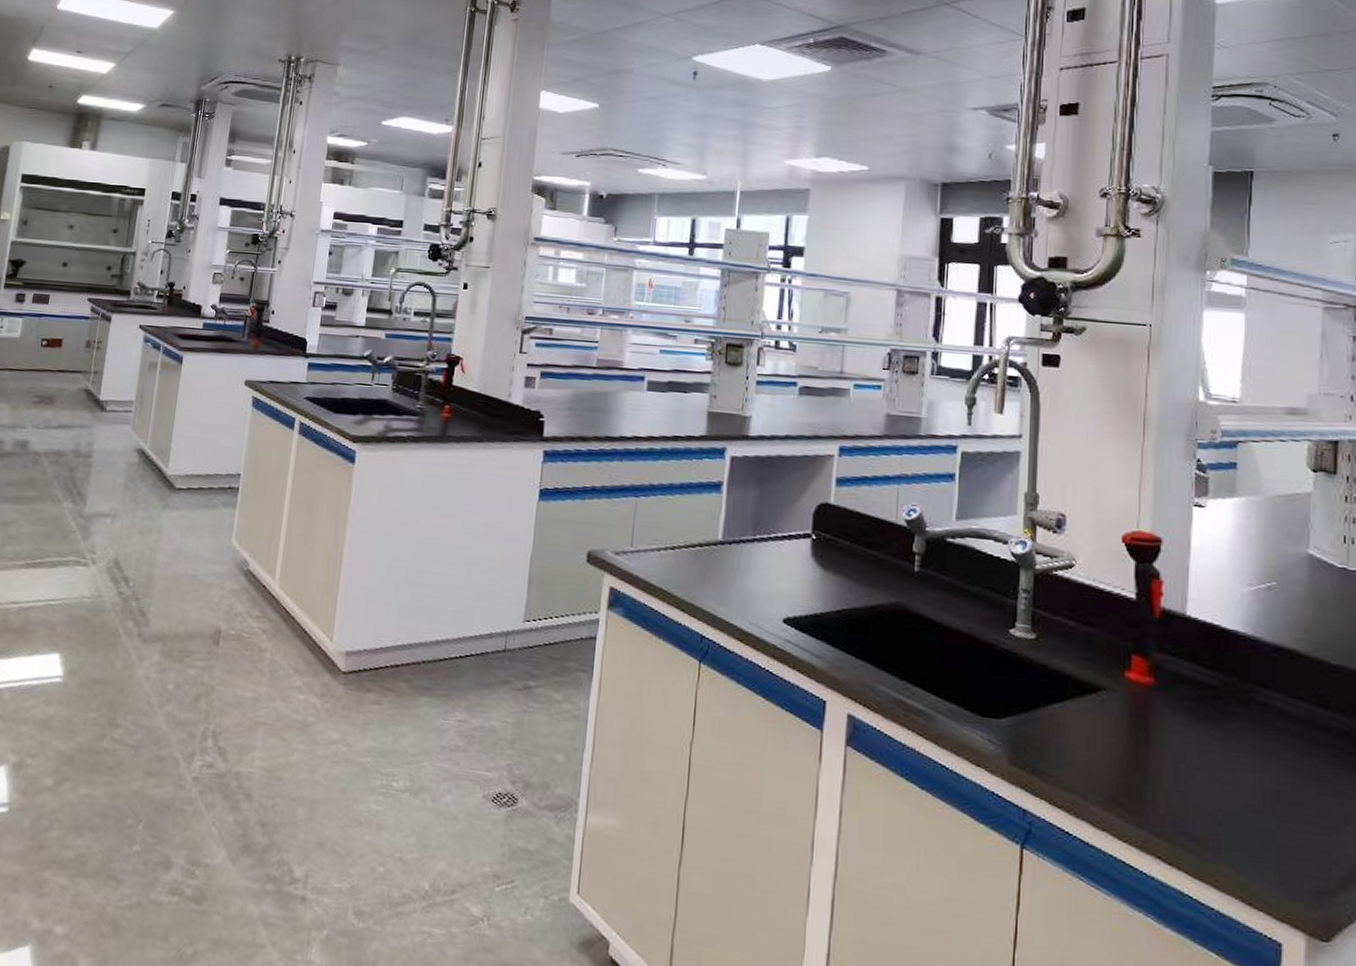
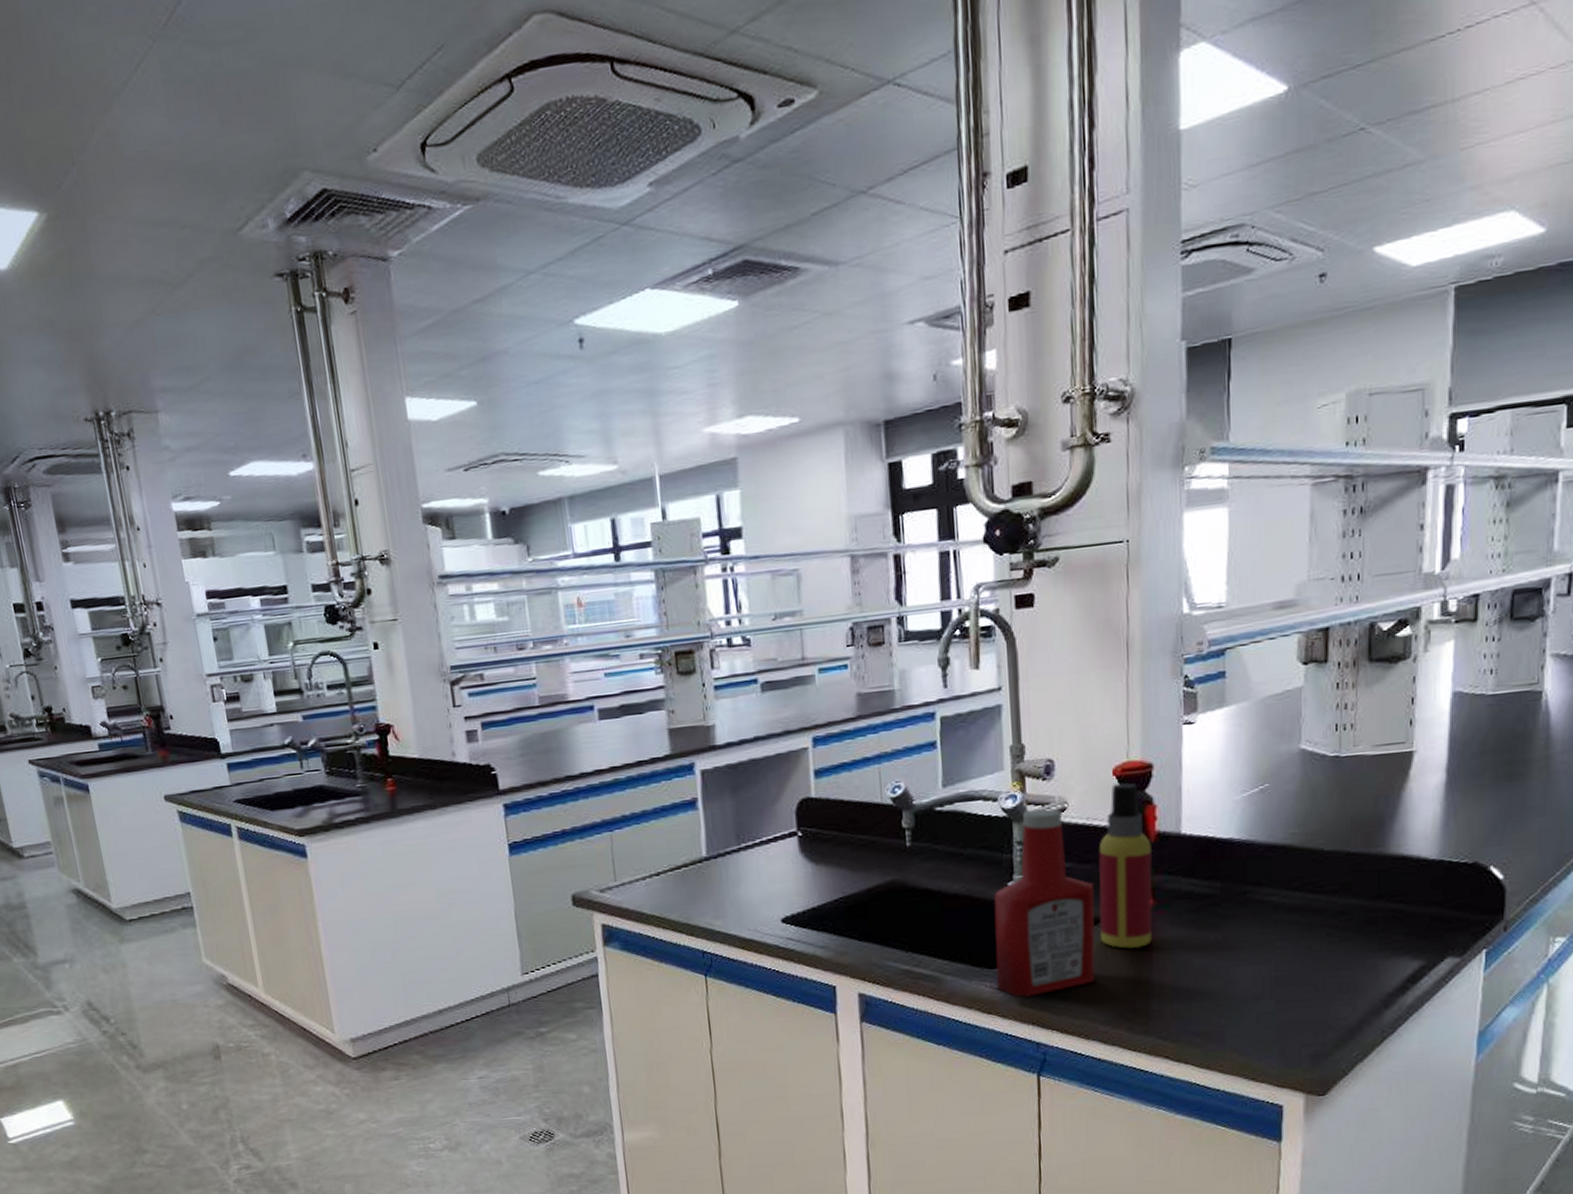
ketchup bottle: none [987,559,1095,757] -> present [994,808,1096,997]
spray bottle: none [1099,551,1157,728] -> present [1098,782,1153,949]

